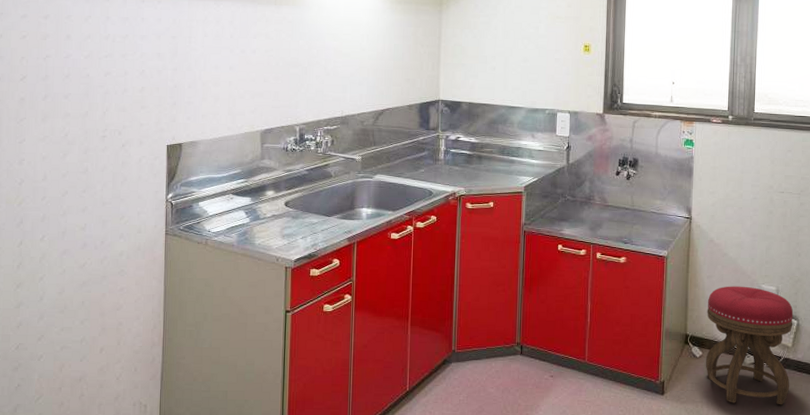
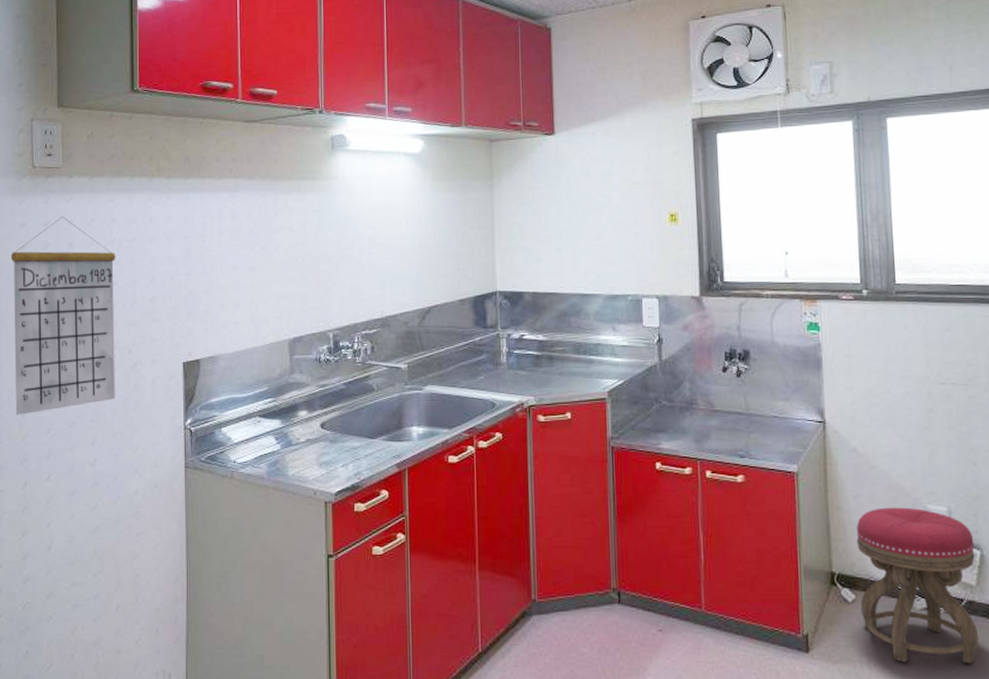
calendar: none [12,11,110,184] -> present [11,217,116,415]

